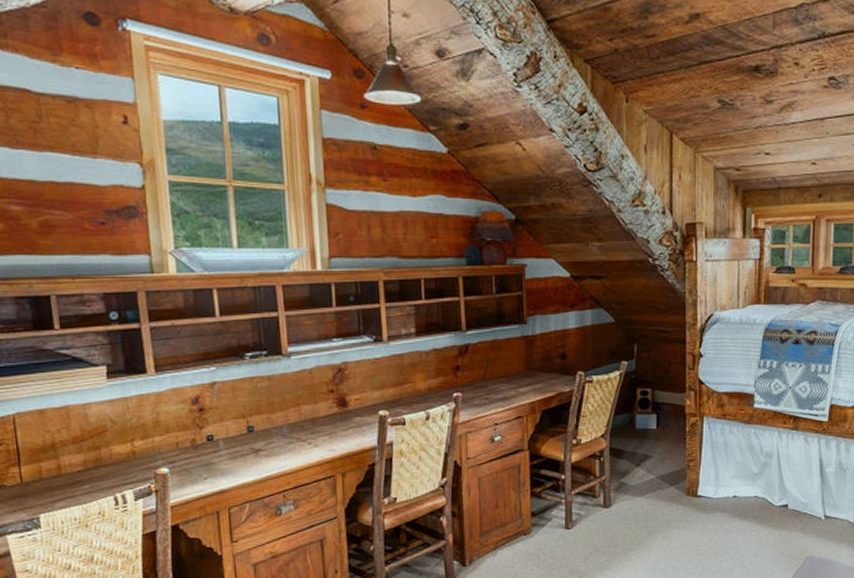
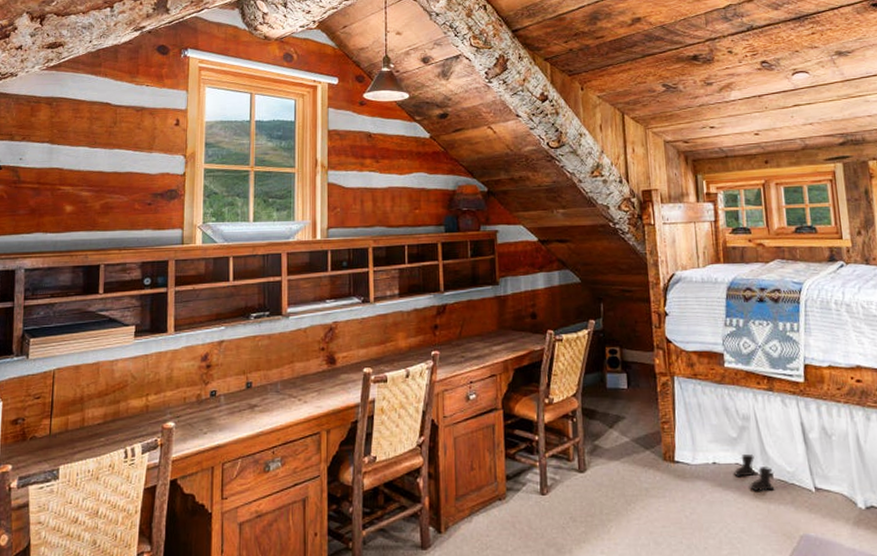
boots: none [752,487,789,520] -> present [734,453,775,491]

